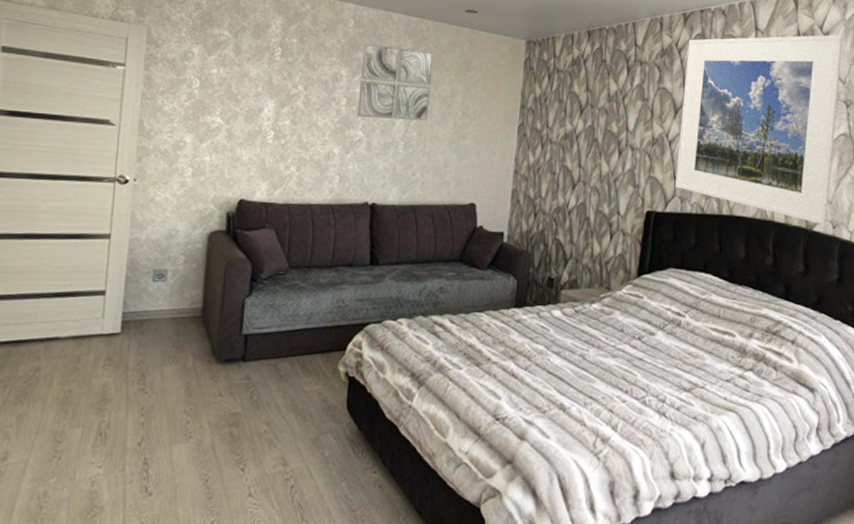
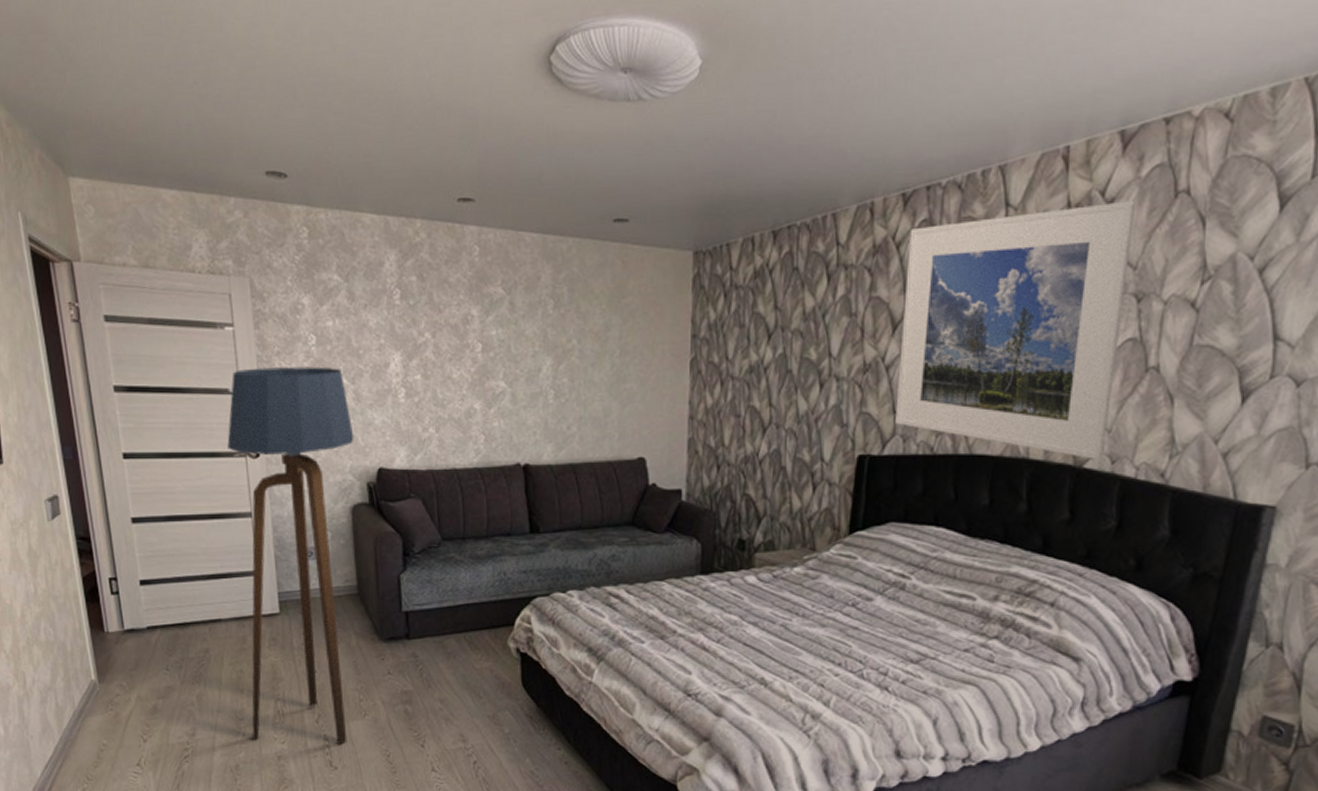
floor lamp: none [68,103,222,469] -> present [227,367,354,745]
wall art: present [356,42,435,121] -> none [494,273,581,365]

